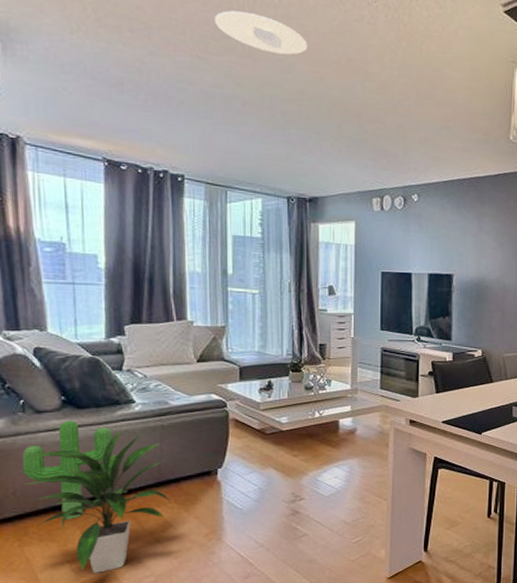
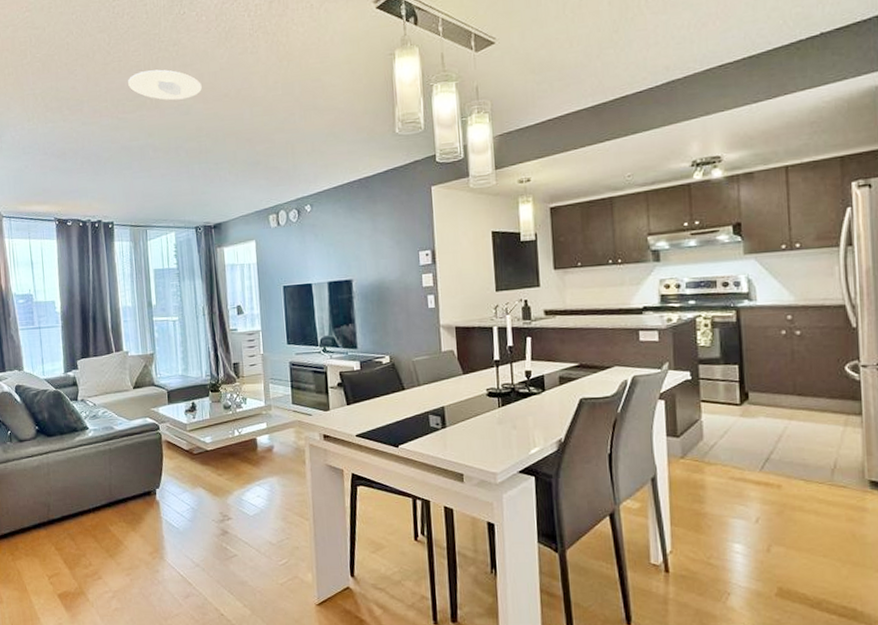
decorative plant: present [22,421,113,519] -> none [12,447,74,536]
indoor plant: present [23,428,171,573] -> none [13,453,121,587]

